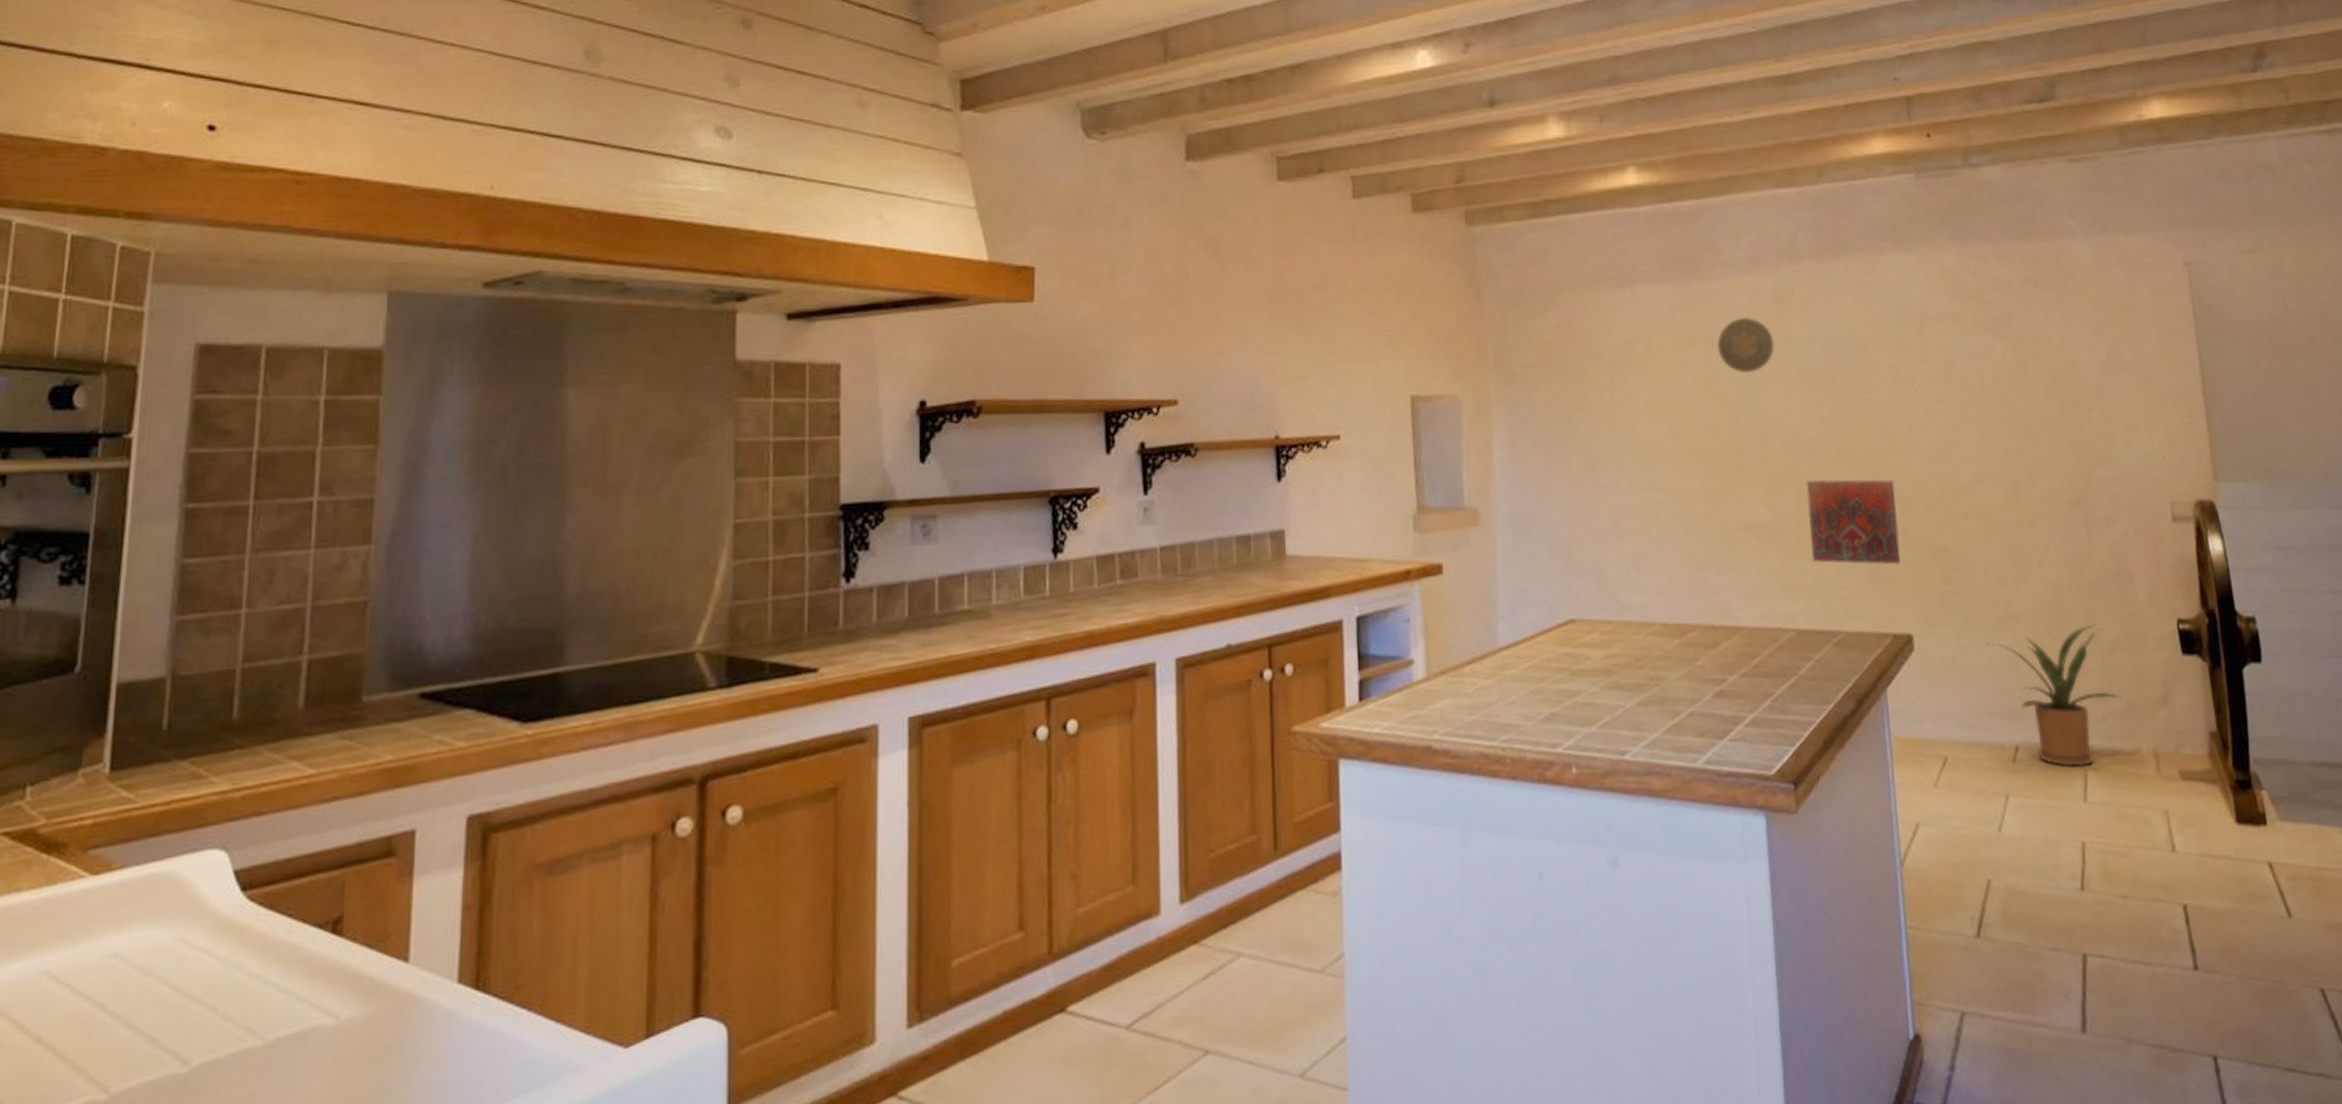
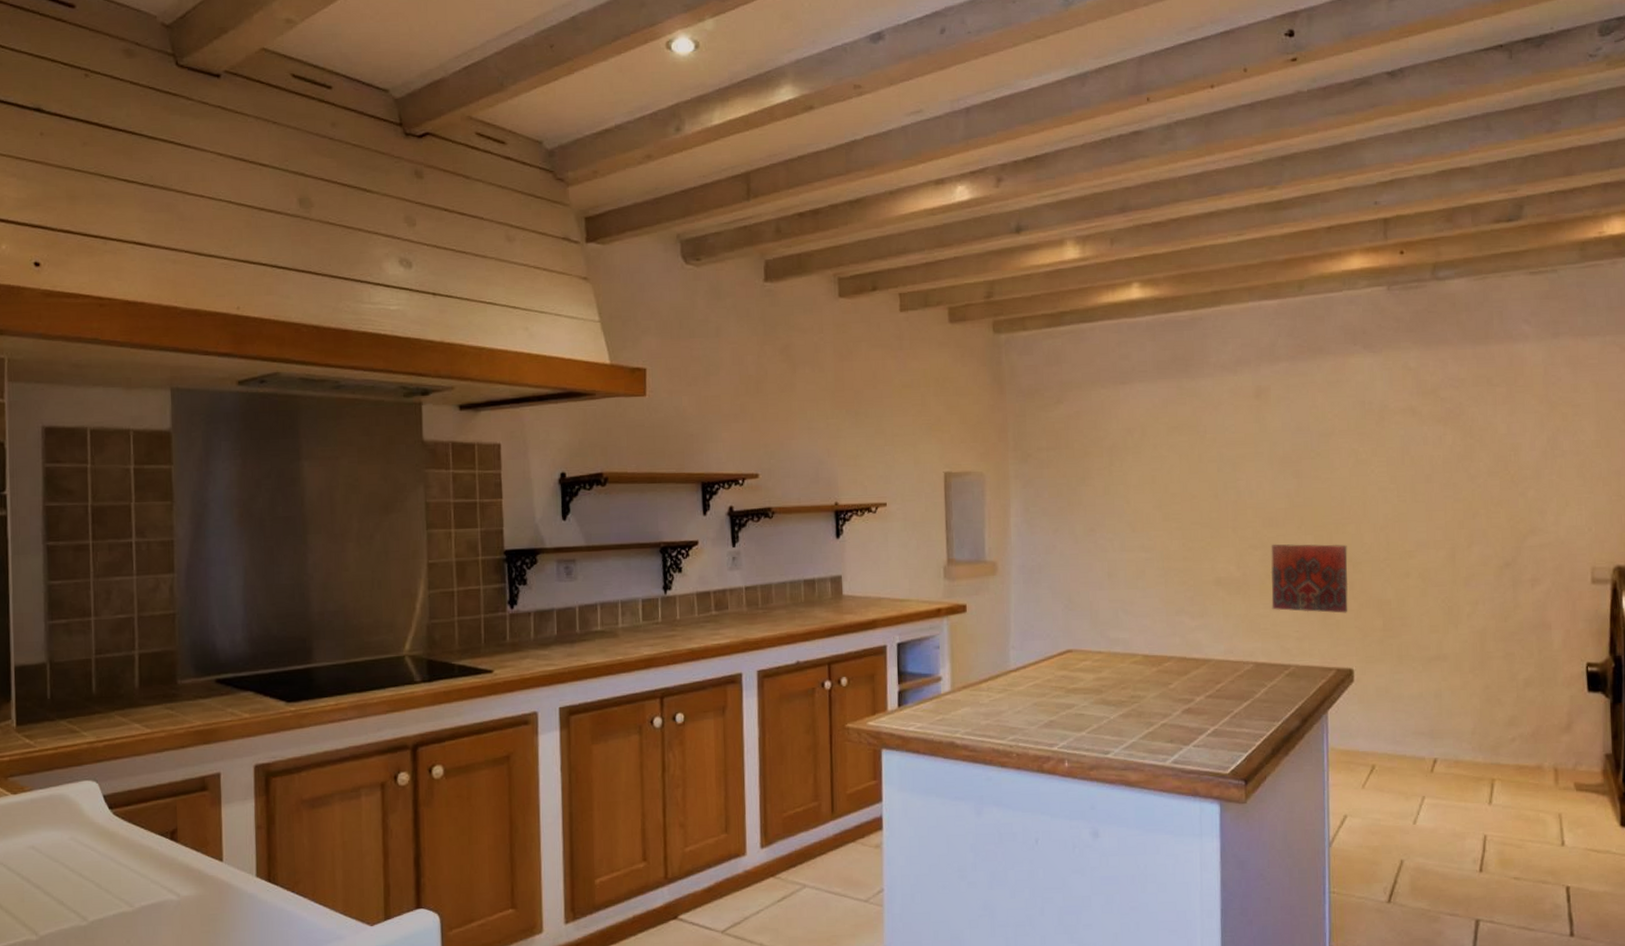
decorative plate: present [1717,316,1775,373] -> none [1202,409,1251,456]
house plant: present [1986,623,2122,768] -> none [1416,665,1530,778]

